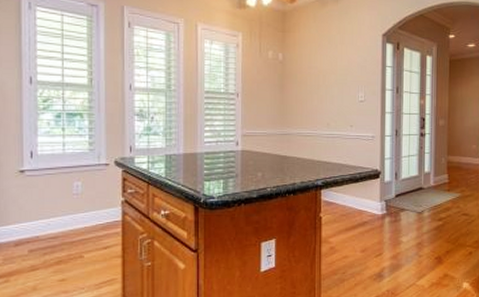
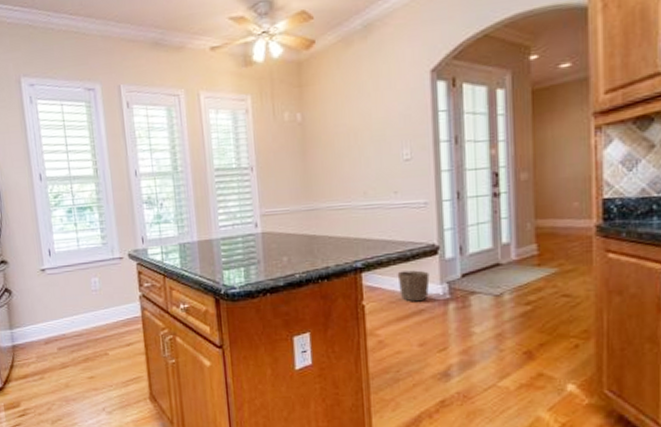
waste basket: none [348,190,372,216] -> present [397,270,430,302]

